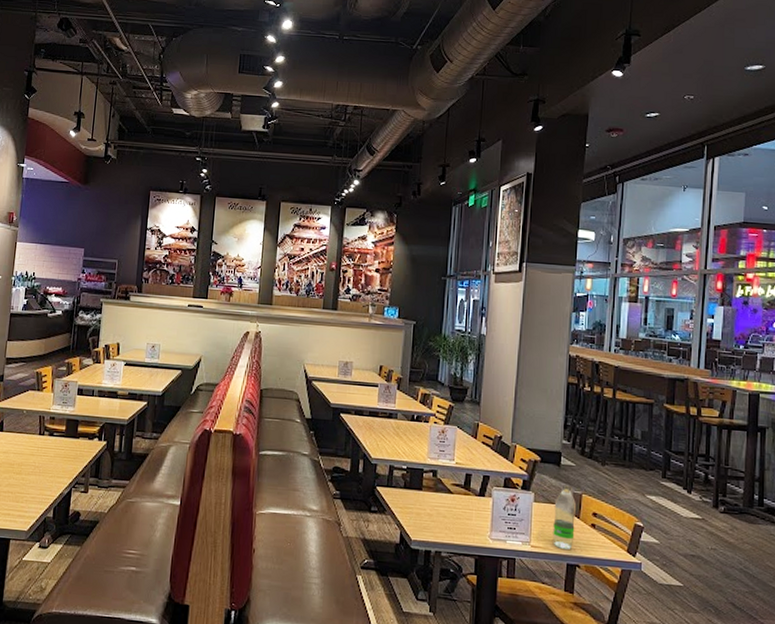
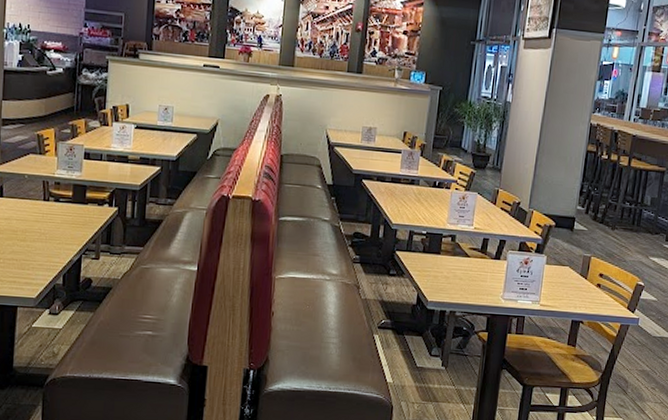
bottle: present [553,485,576,549] -> none [560,248,585,307]

